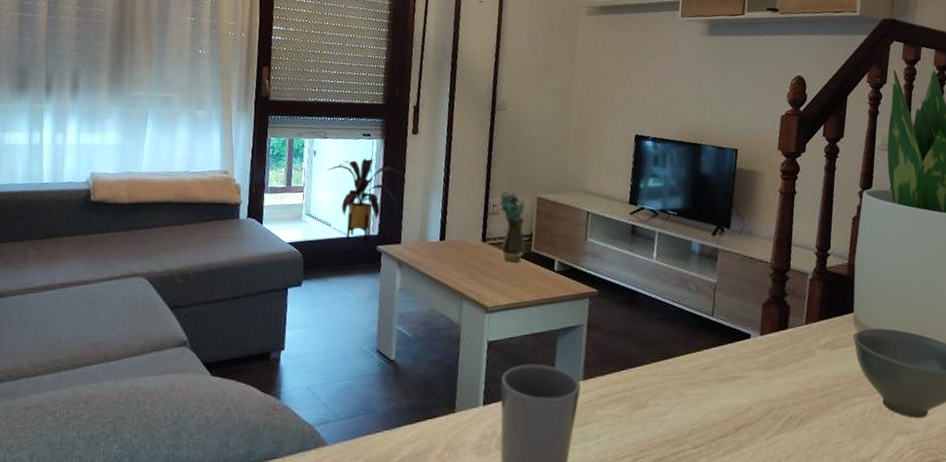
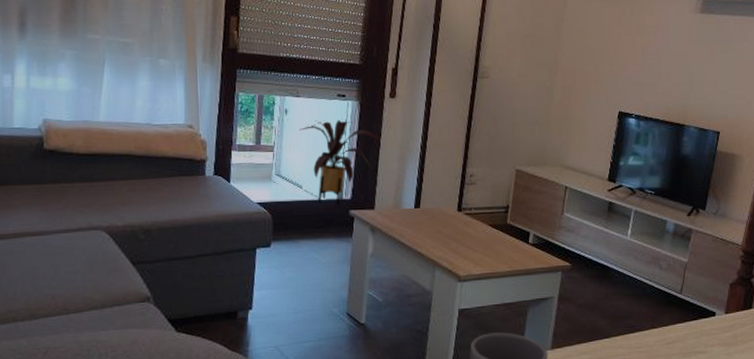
vase: present [500,190,526,263] -> none [477,160,502,234]

